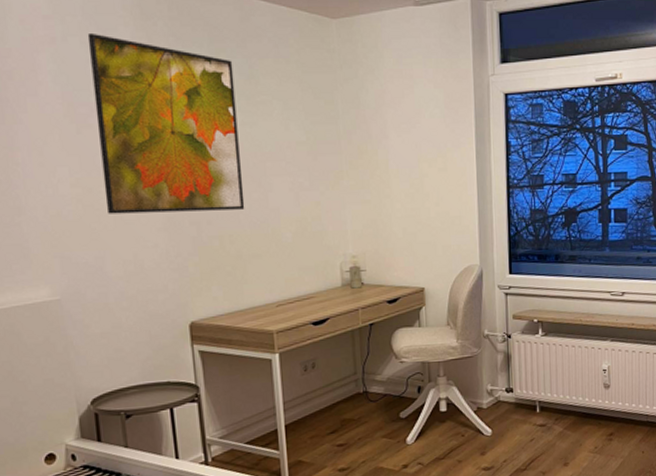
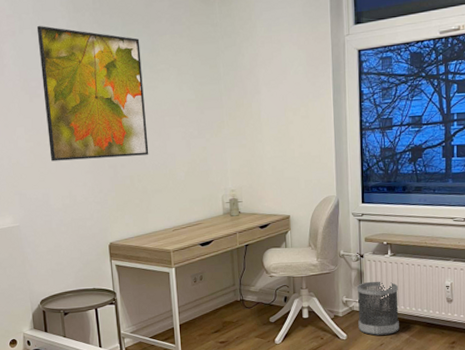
wastebasket: none [503,365,552,430] -> present [356,281,399,335]

